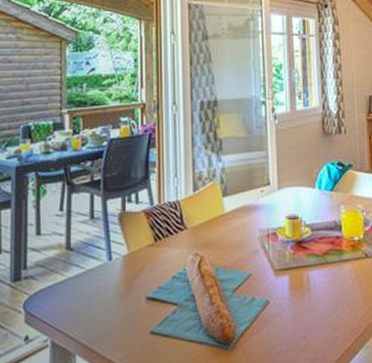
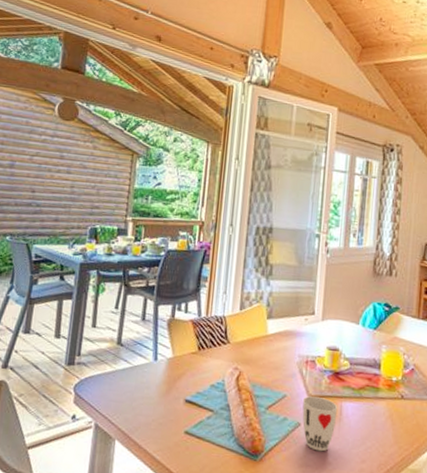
cup: none [268,269,305,328] -> present [302,395,338,452]

